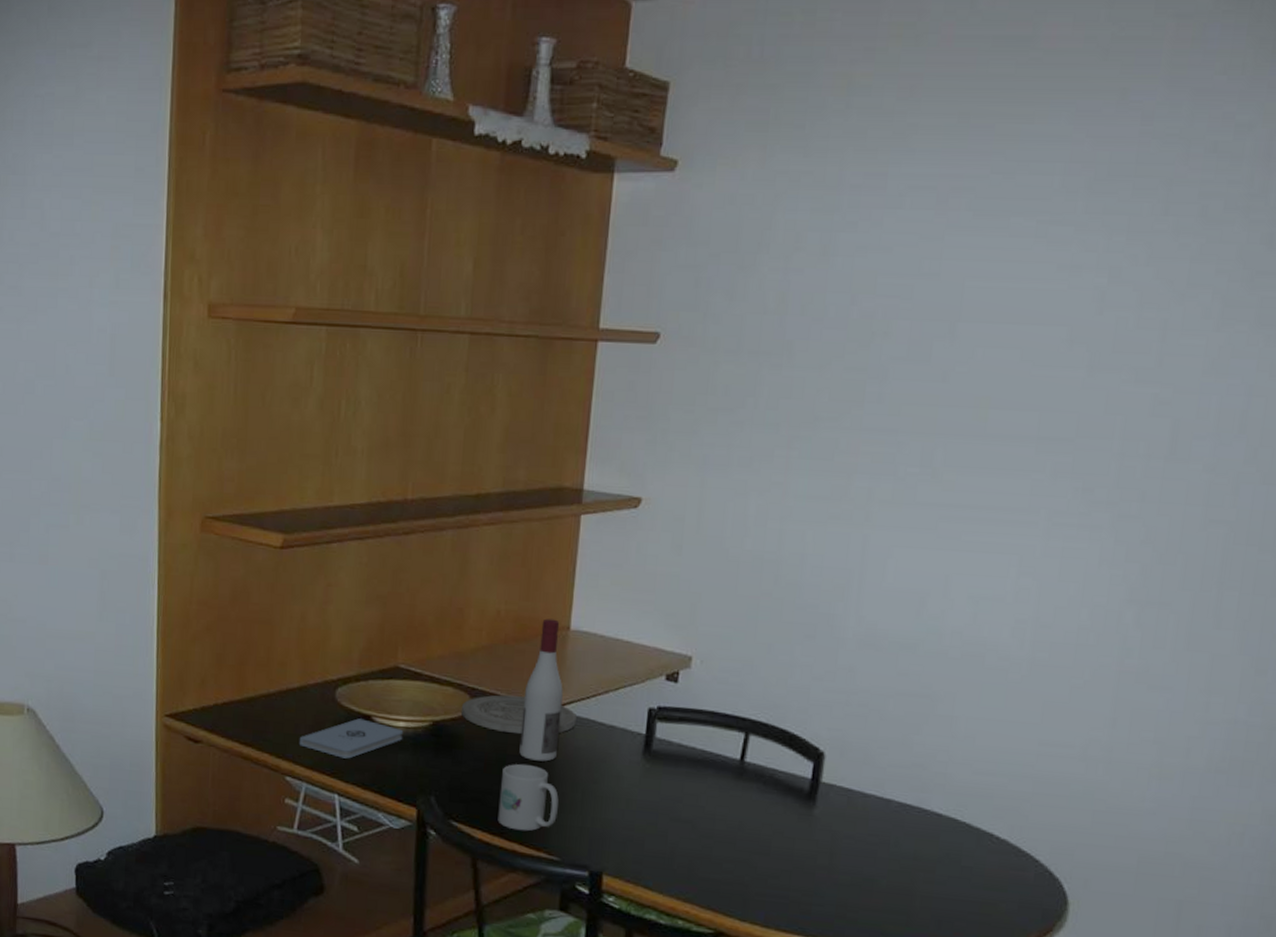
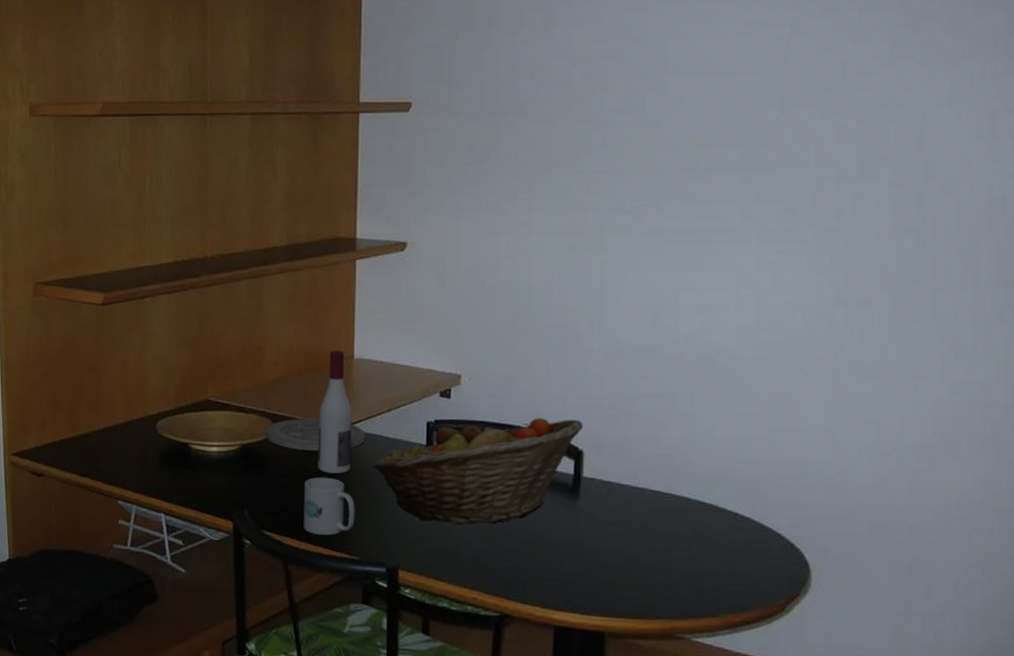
notepad: present [300,718,404,759] -> none [128,446,217,482]
fruit basket: none [581,709,827,829] -> present [372,418,583,524]

